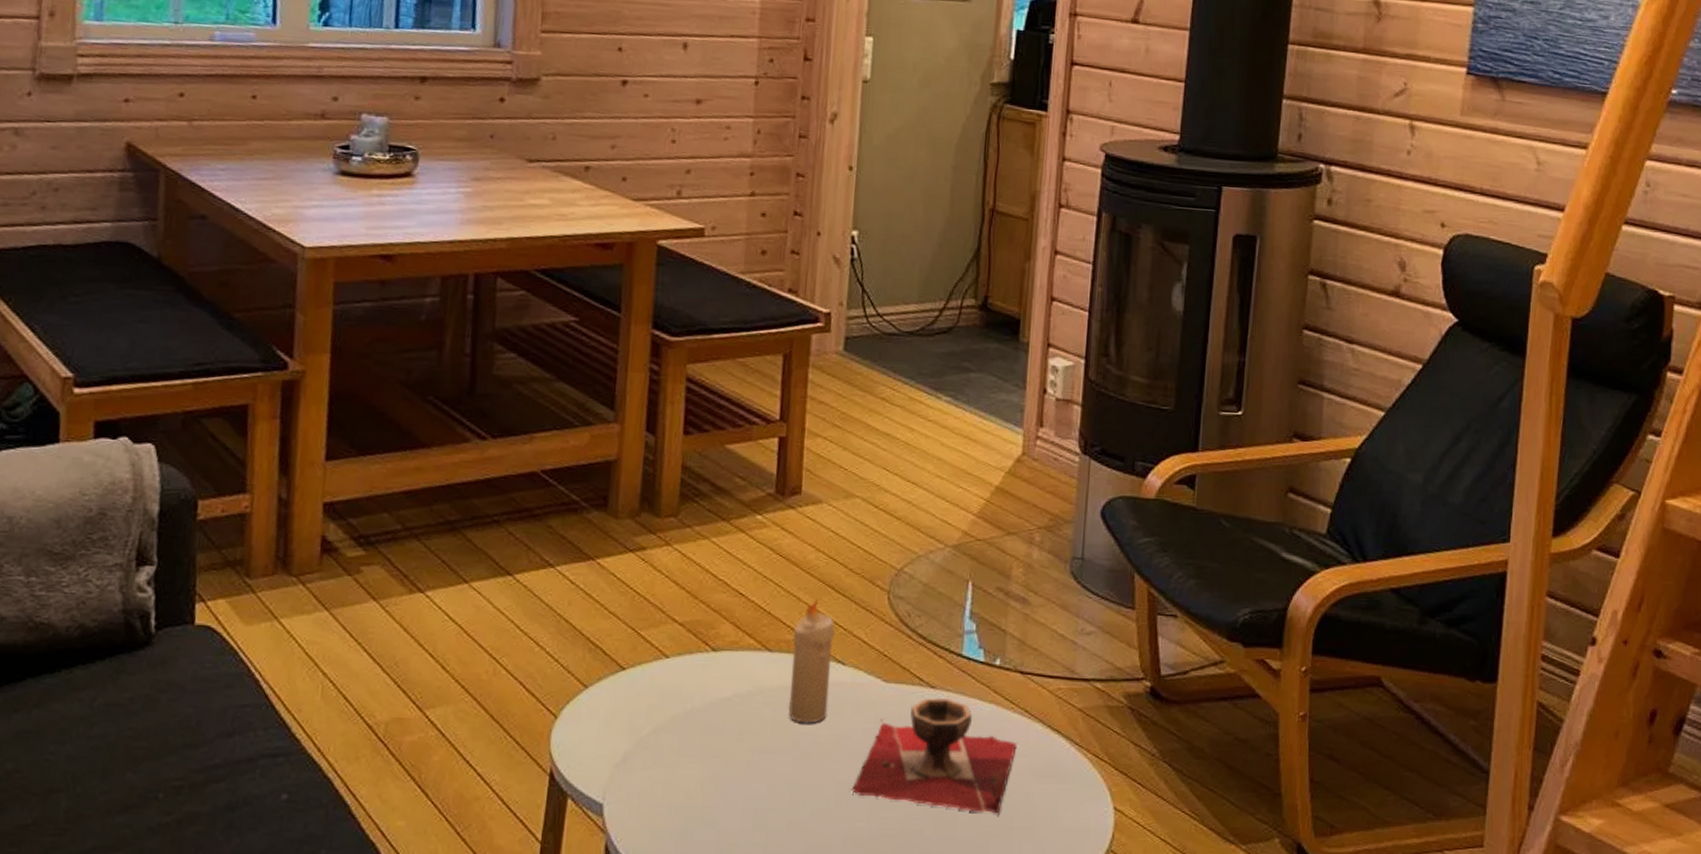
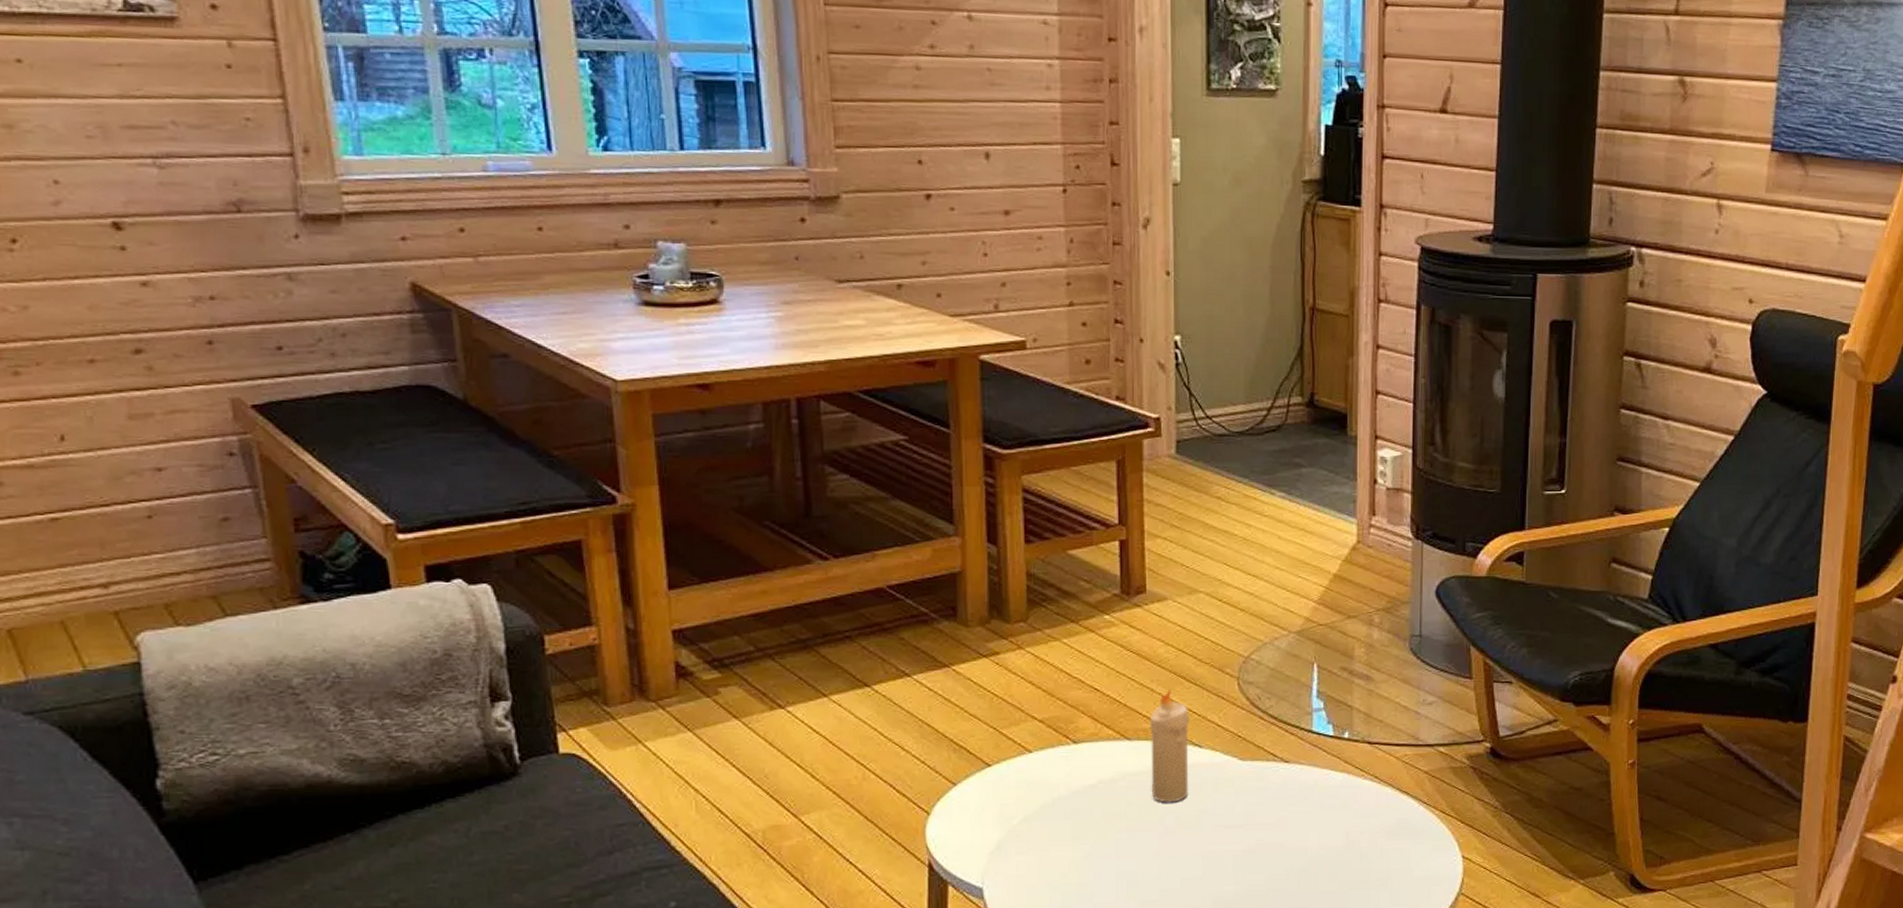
decorative bowl: present [851,697,1017,814] -> none [1217,770,1369,870]

